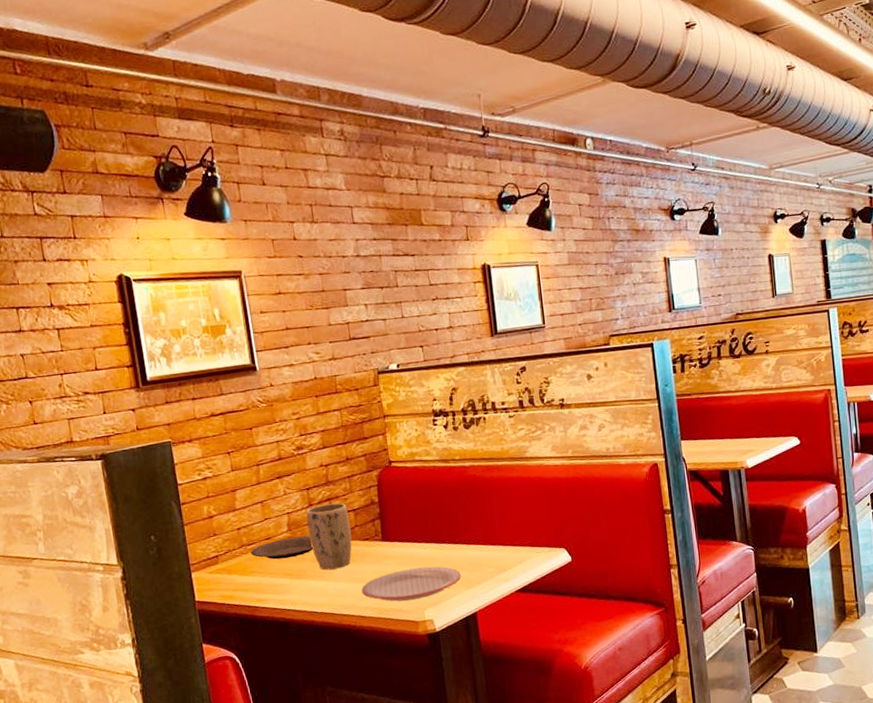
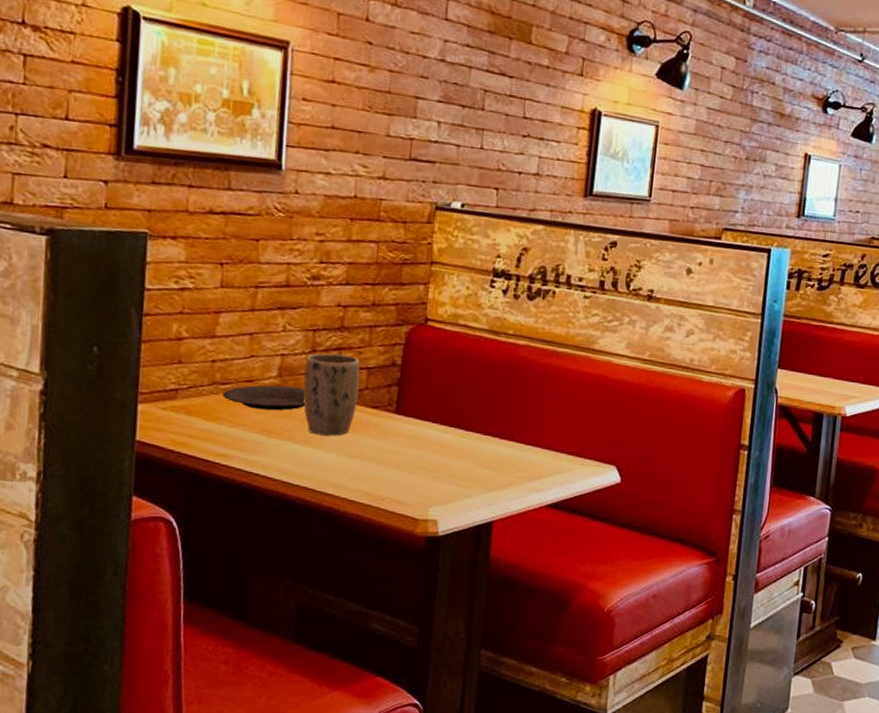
plate: present [361,566,462,602] -> none [355,453,485,492]

